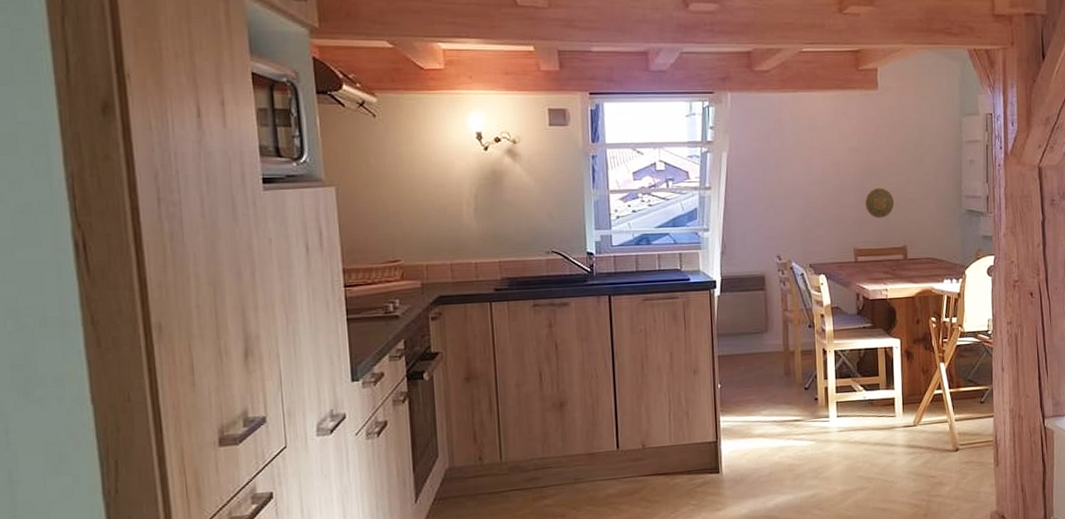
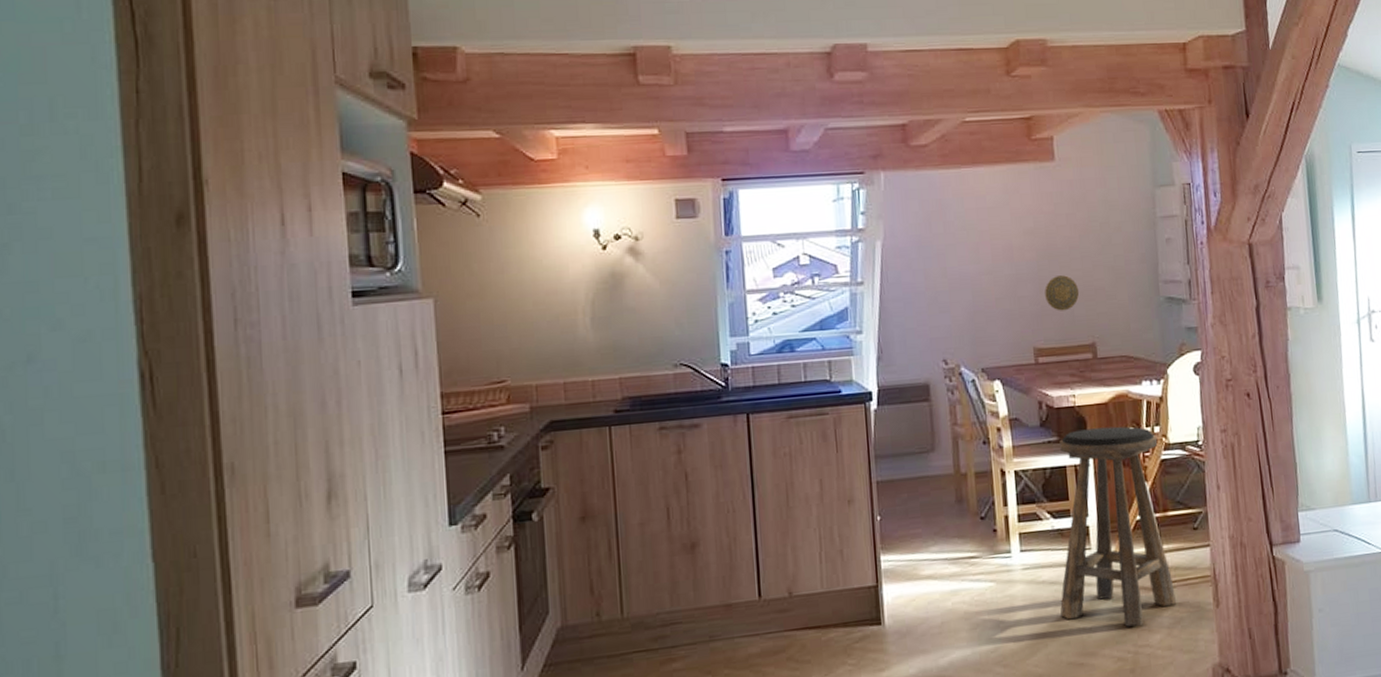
stool: none [868,316,964,480] -> present [1060,426,1177,627]

